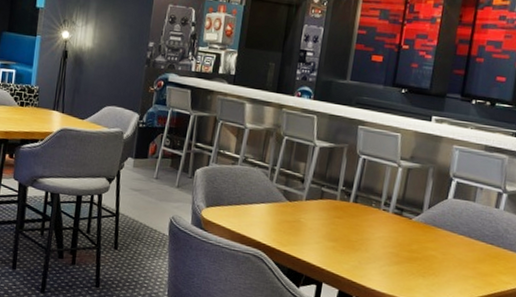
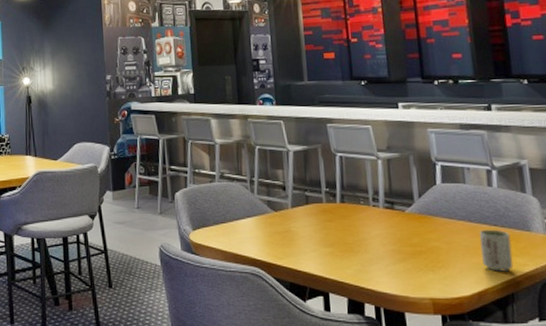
cup: none [470,246,503,287] -> present [480,229,514,272]

